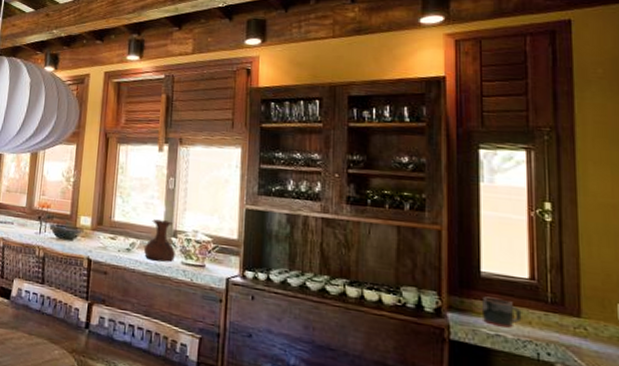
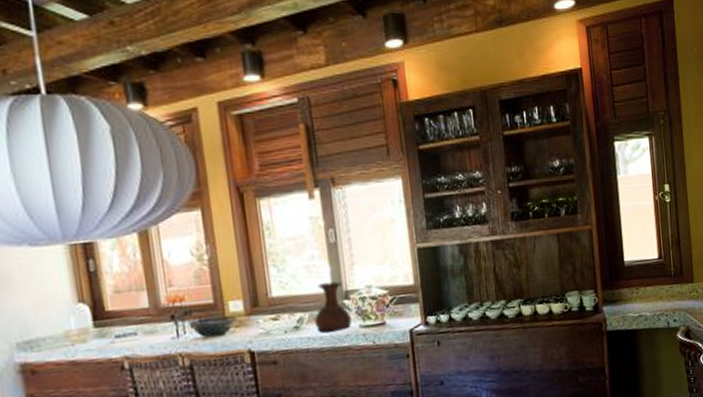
mug: present [481,296,522,328] -> none [627,282,656,308]

